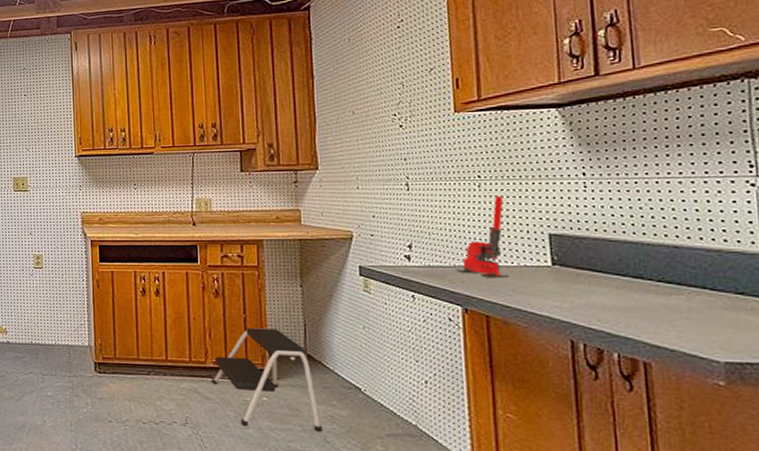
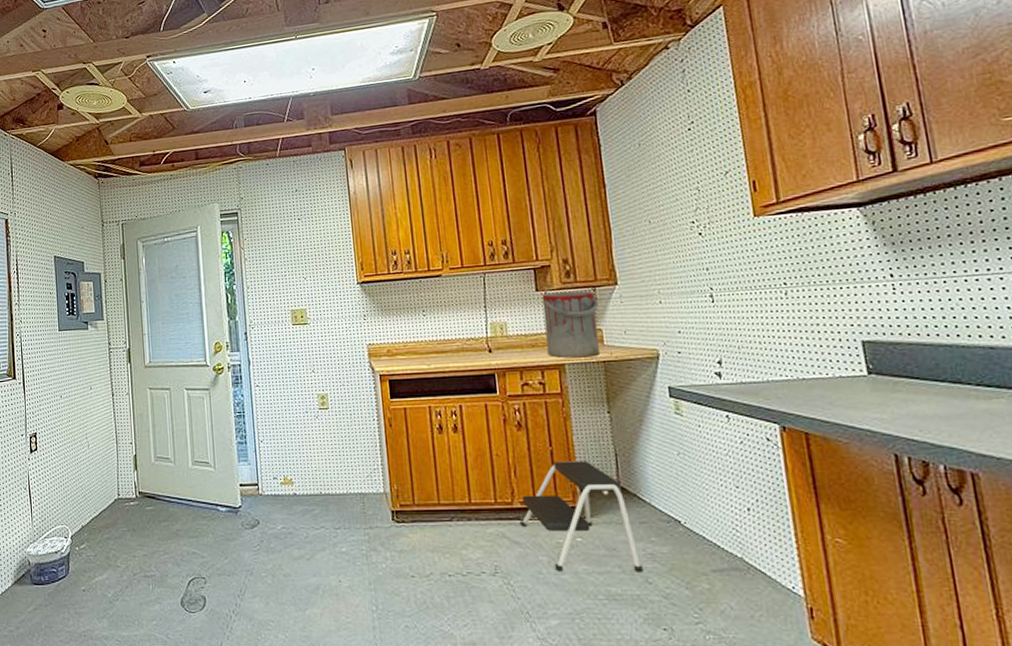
paint can: none [246,173,298,235] -> present [542,291,600,359]
clamp: present [456,195,509,277] -> none [770,302,825,391]

